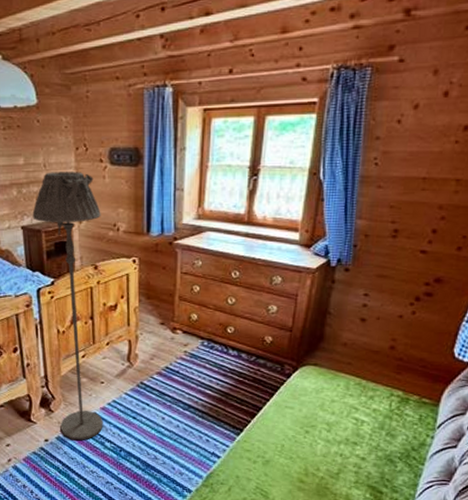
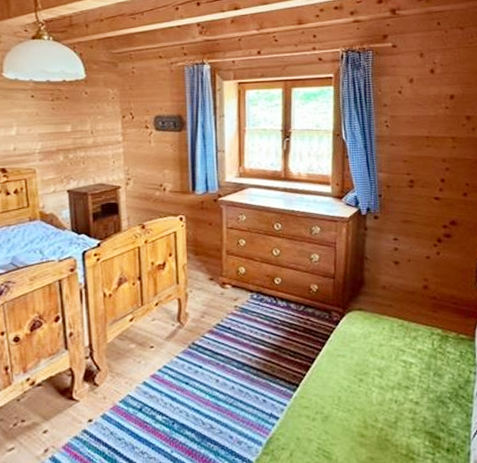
floor lamp: present [32,172,103,440] -> none [79,137,154,416]

